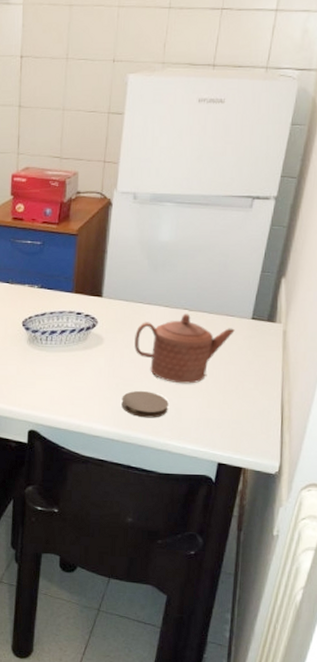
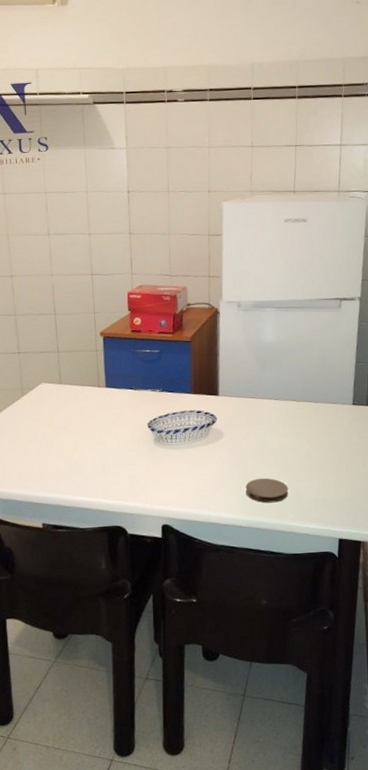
teapot: present [134,314,235,384] -> none [251,404,339,469]

